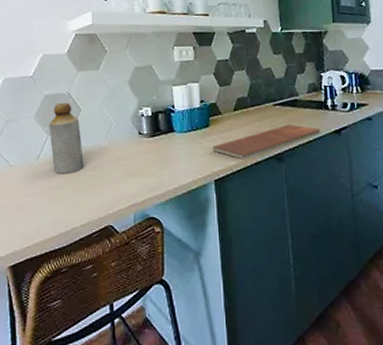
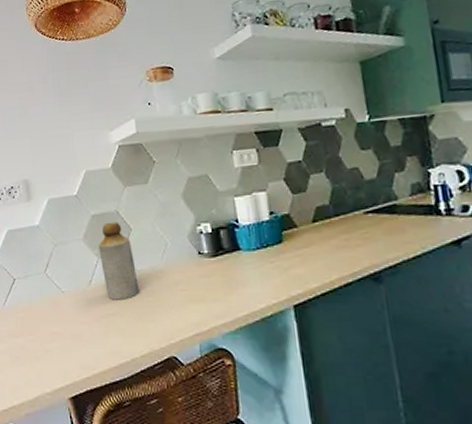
chopping board: present [212,124,321,160] -> none [288,235,432,281]

